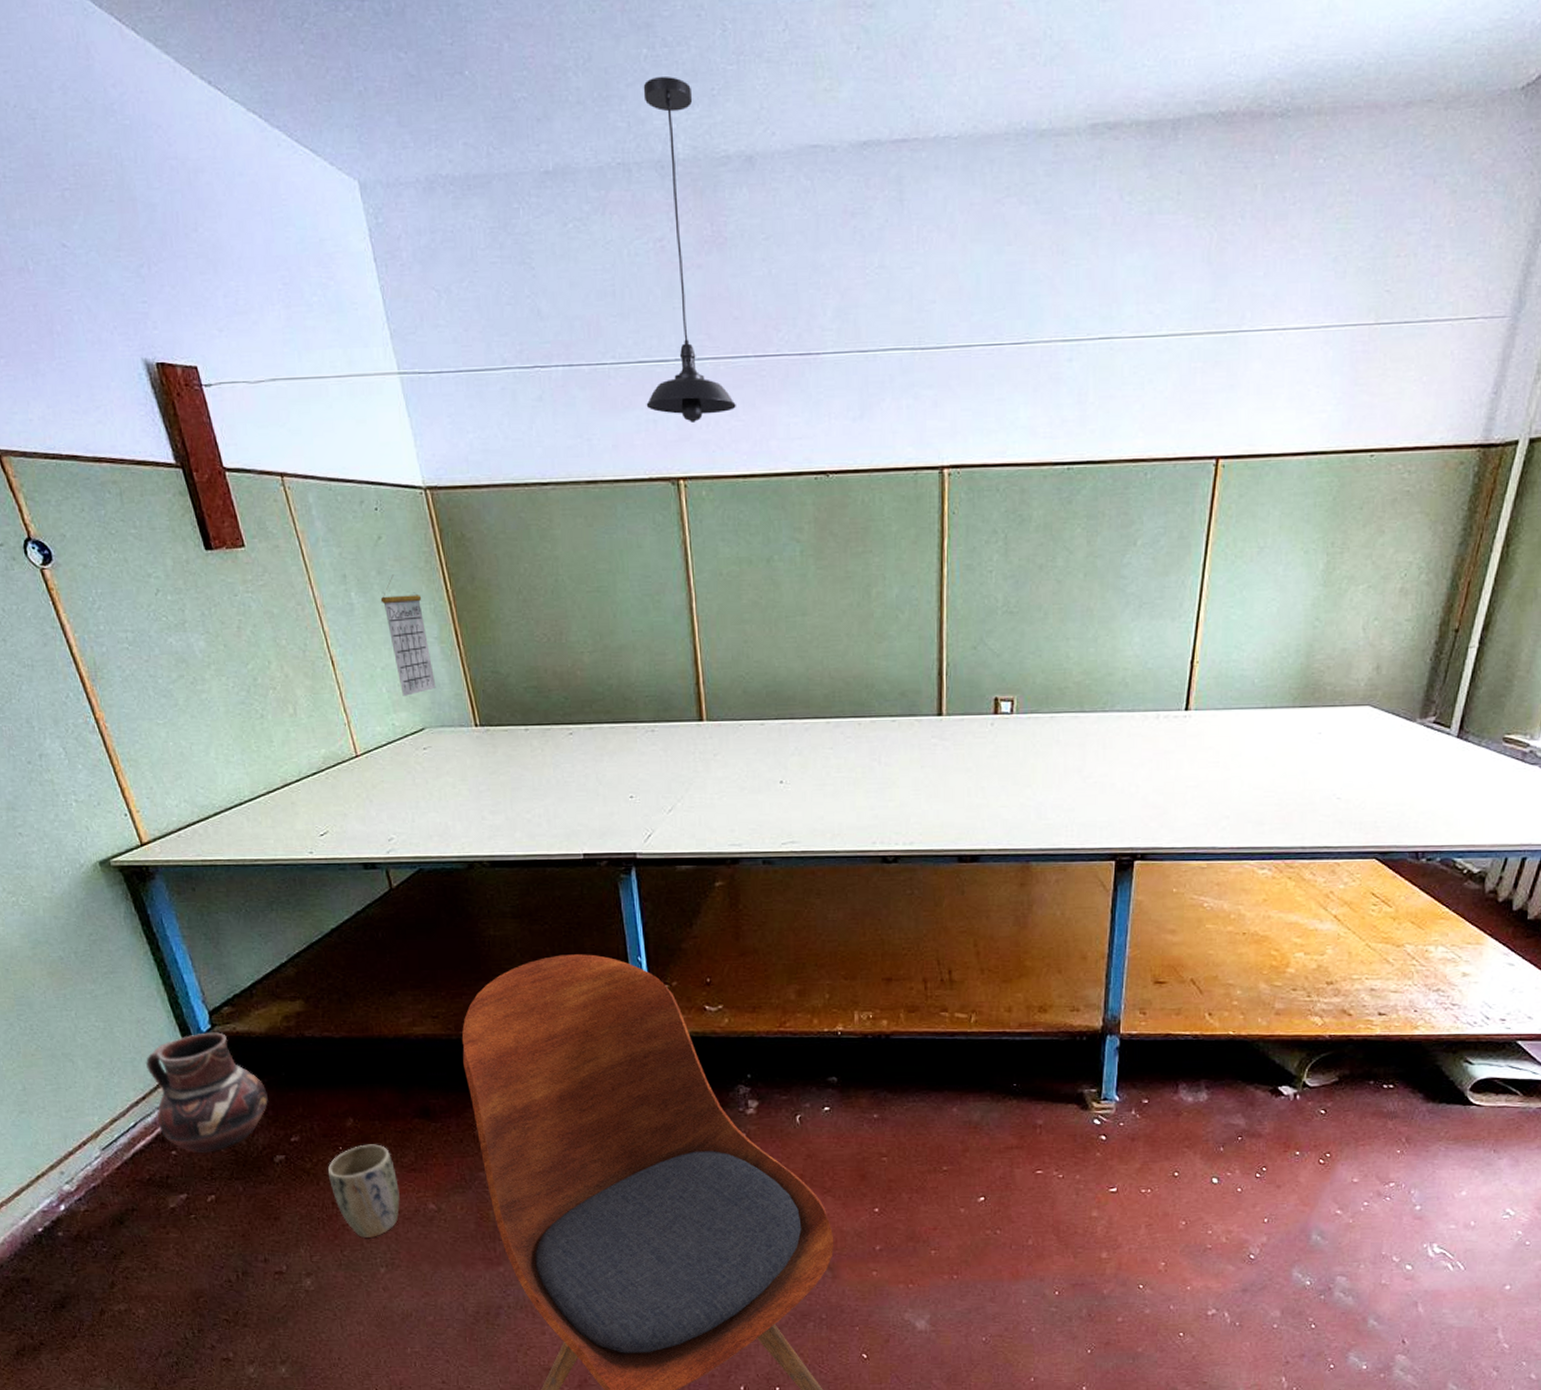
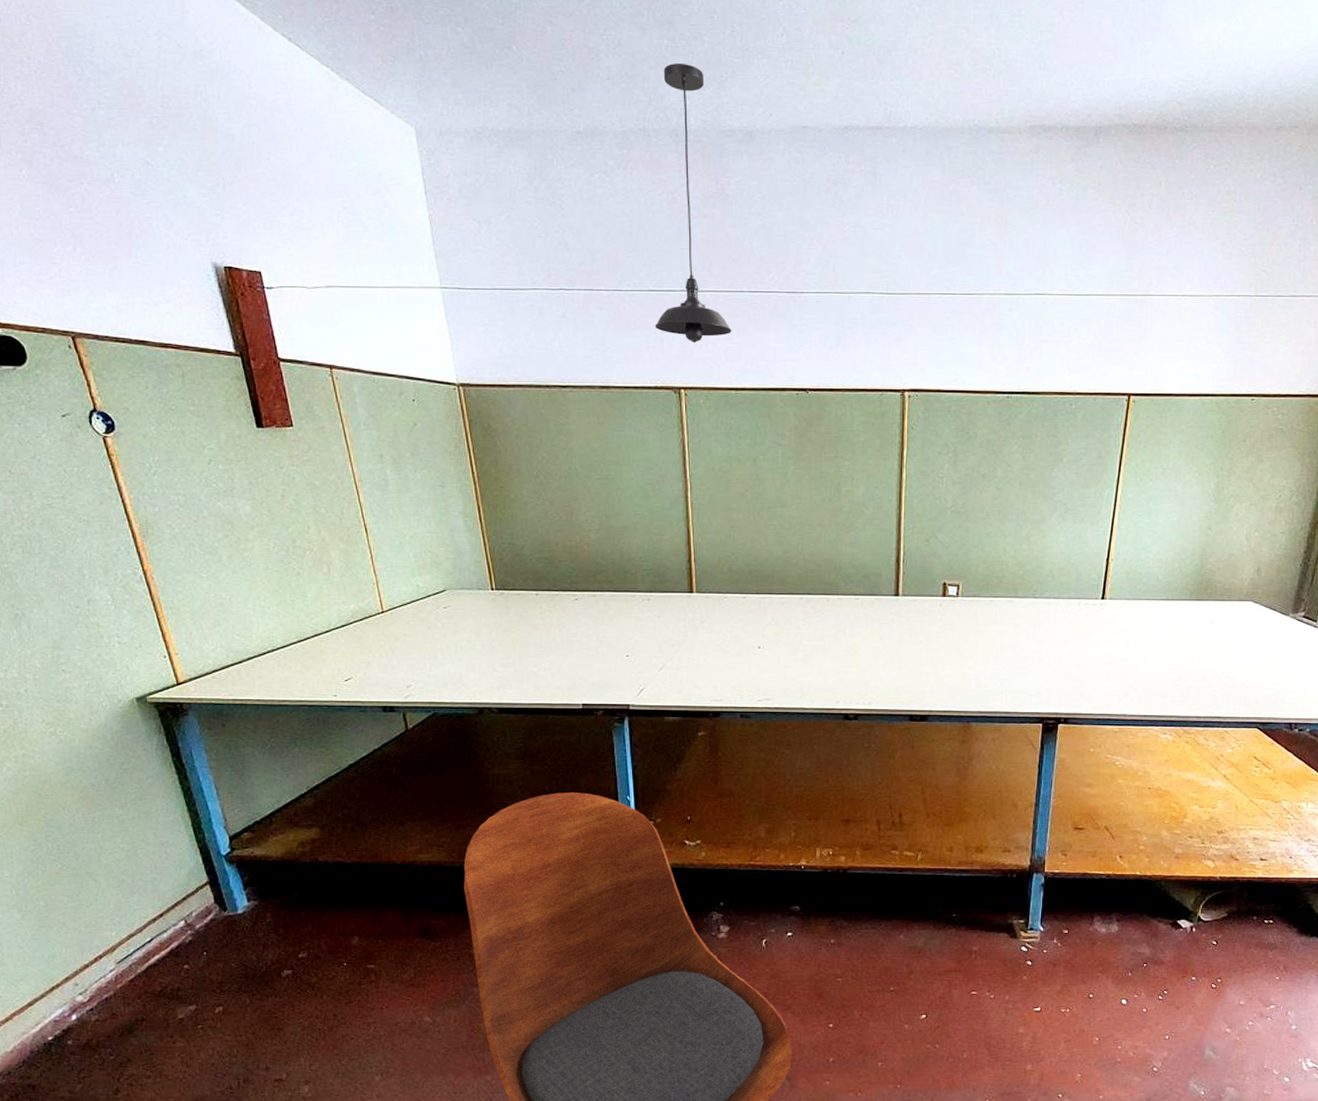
ceramic pot: present [145,1032,268,1153] -> none [165,856,280,967]
plant pot: present [328,1144,400,1239] -> none [332,961,398,1049]
calendar: present [380,574,437,696] -> none [413,456,459,561]

